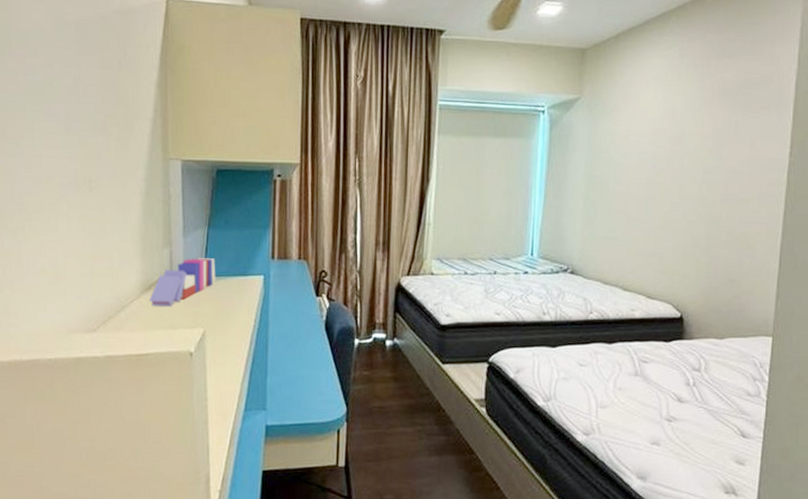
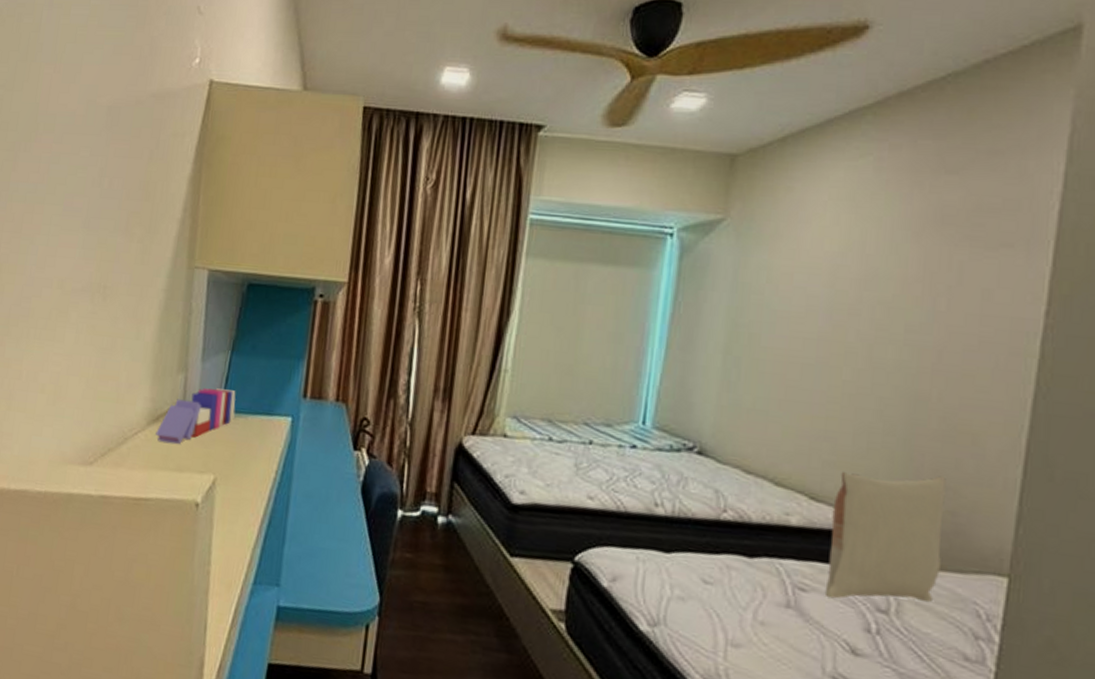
pillow: none [659,272,733,366] -> present [824,471,946,603]

